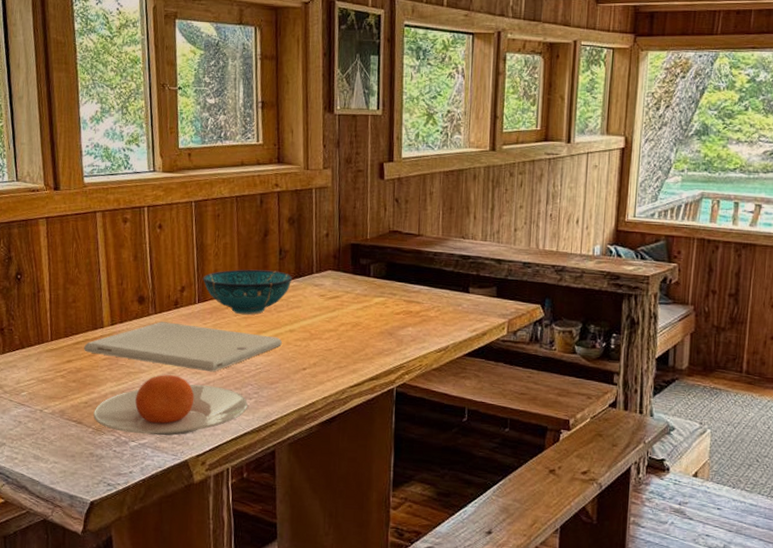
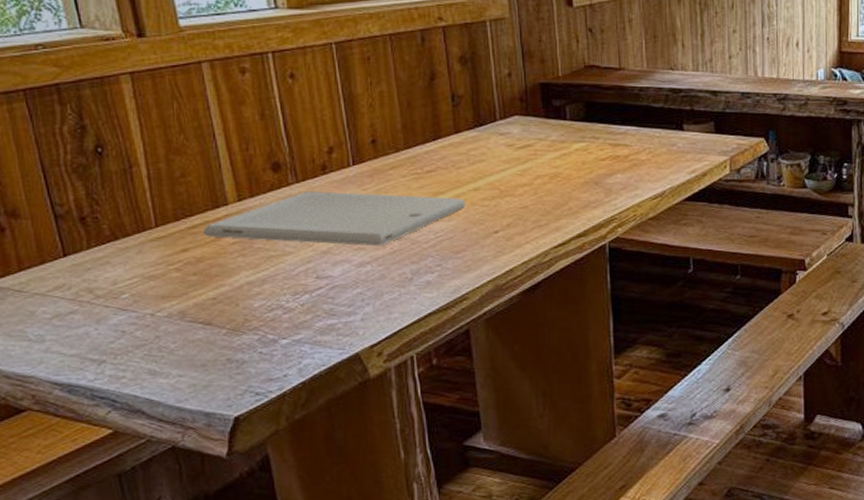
plate: present [93,375,248,436] -> none [226,254,429,329]
decorative bowl: present [202,269,293,315] -> none [356,120,471,176]

